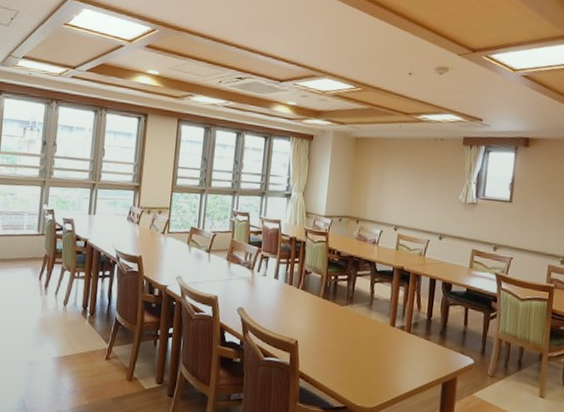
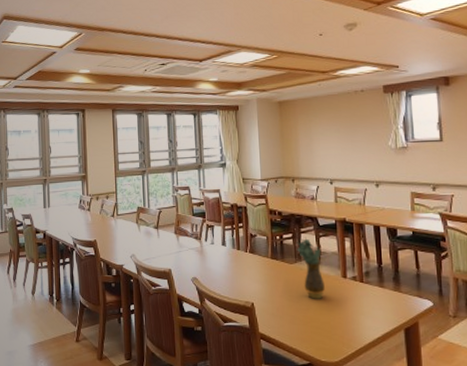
vase: none [350,280,374,345] -> present [296,237,325,299]

